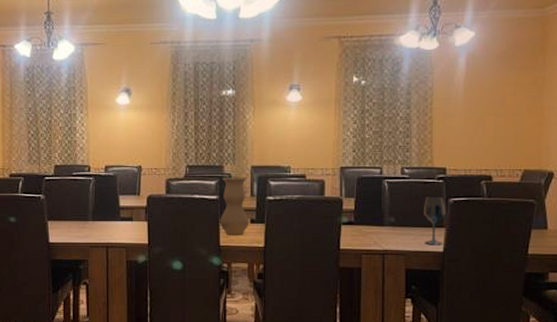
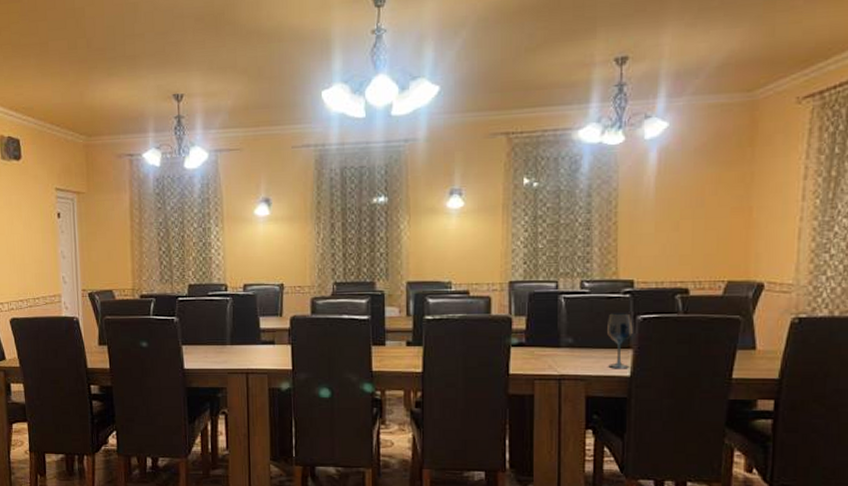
vase: present [220,177,250,236] -> none [372,294,405,361]

